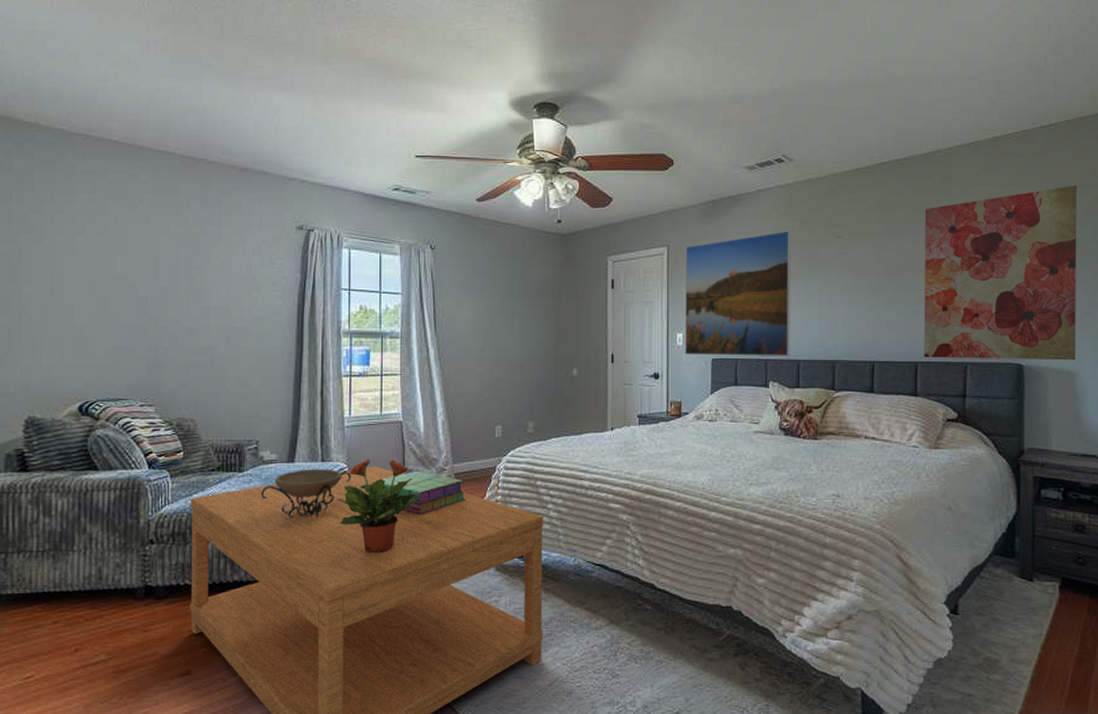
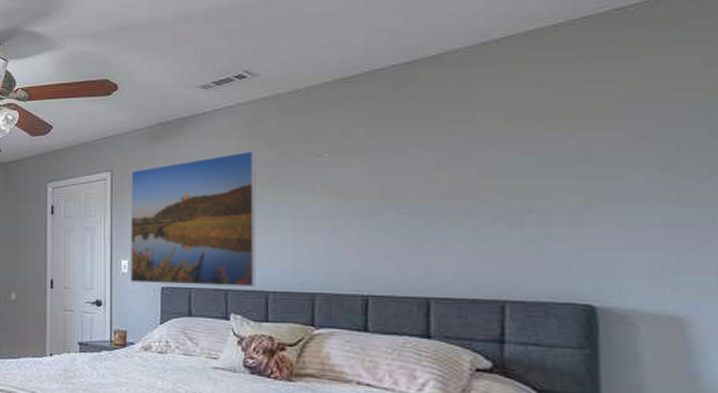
wall art: present [924,185,1078,361] -> none [435,77,687,303]

